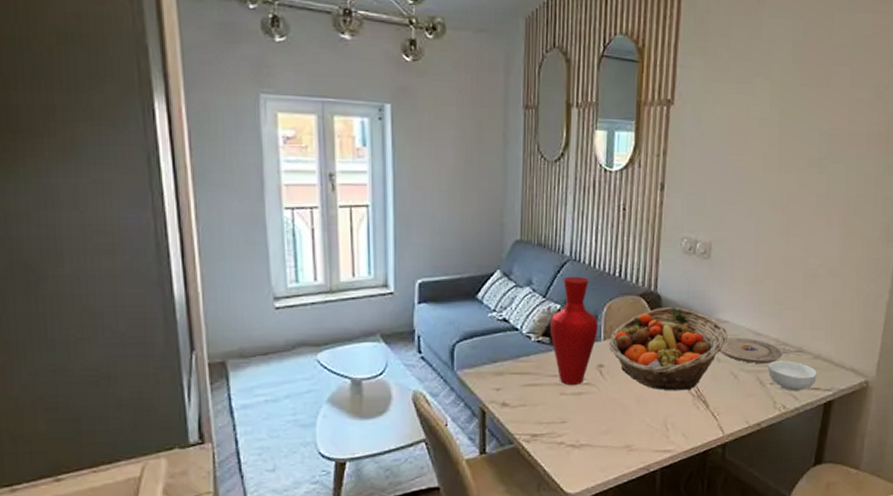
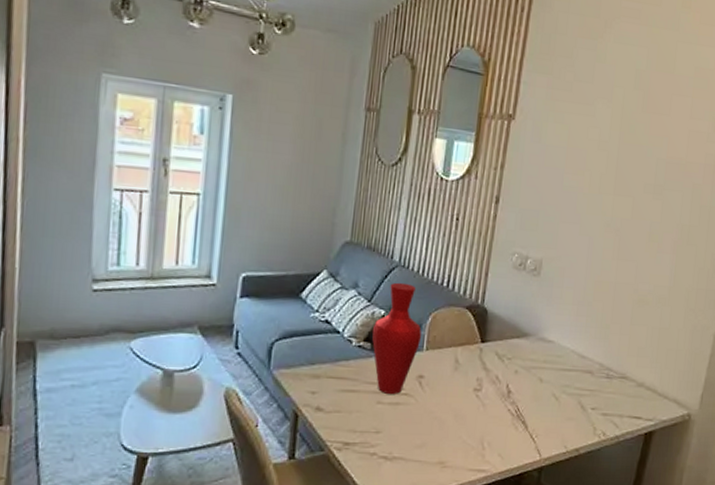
fruit basket: present [608,307,729,391] -> none [430,322,553,409]
plate: present [719,337,784,363] -> none [542,358,607,387]
cereal bowl: present [768,361,817,391] -> none [590,386,640,418]

